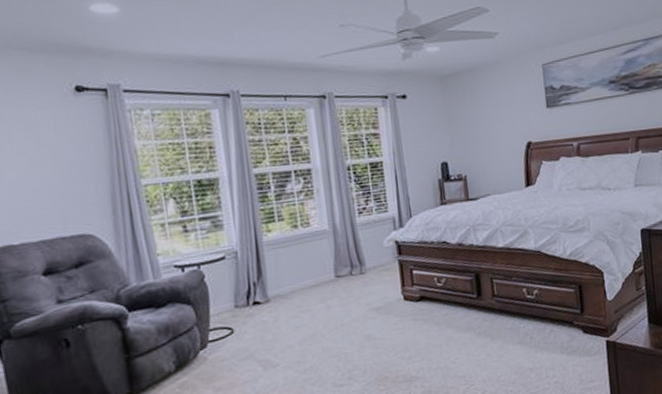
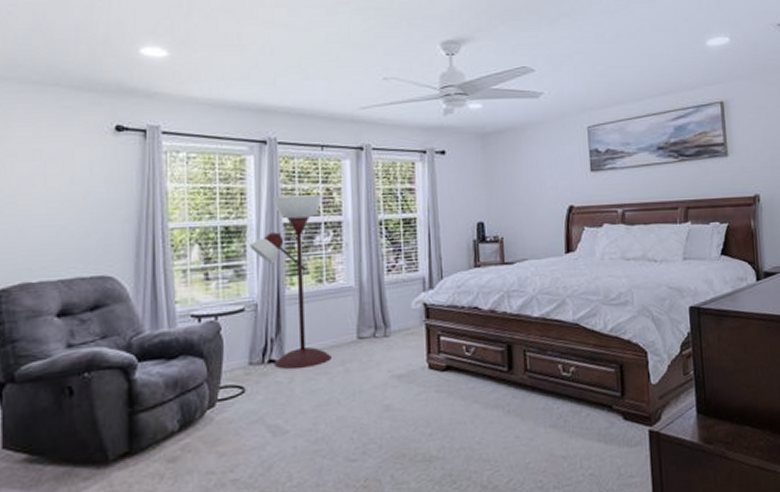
floor lamp: none [224,144,313,310] -> present [250,194,331,370]

